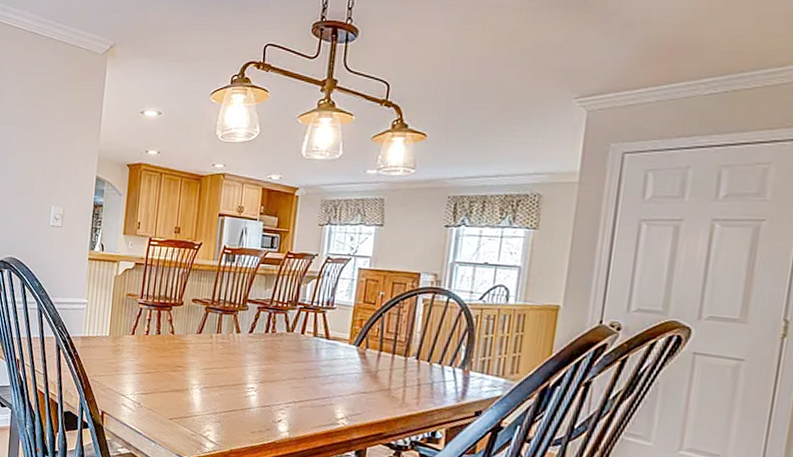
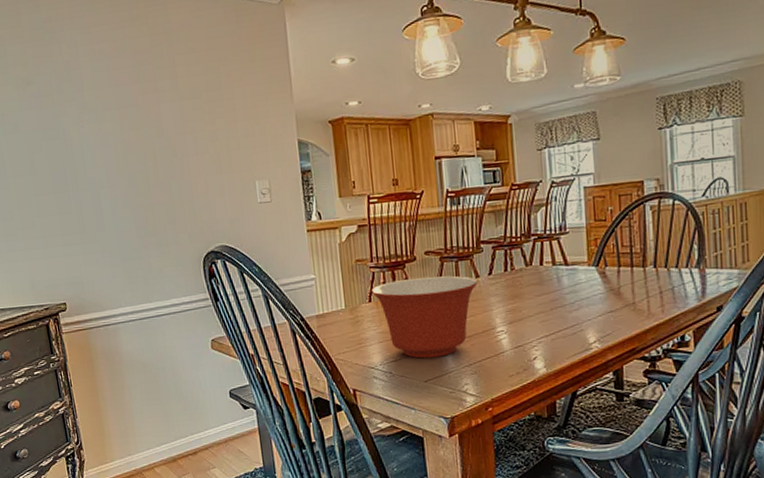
mixing bowl: none [135,320,238,400] -> present [370,276,478,359]

